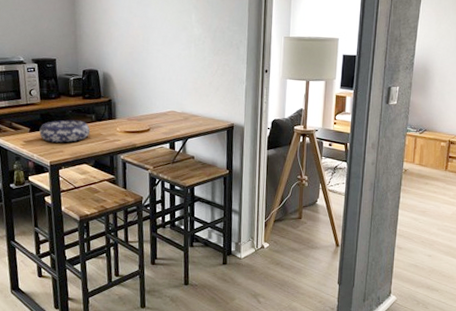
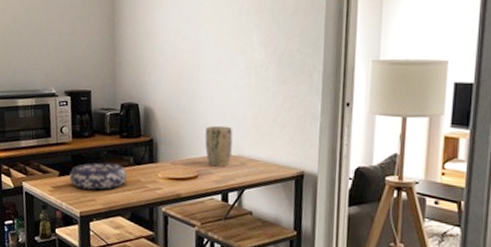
plant pot: none [155,88,178,122] -> present [205,125,233,168]

